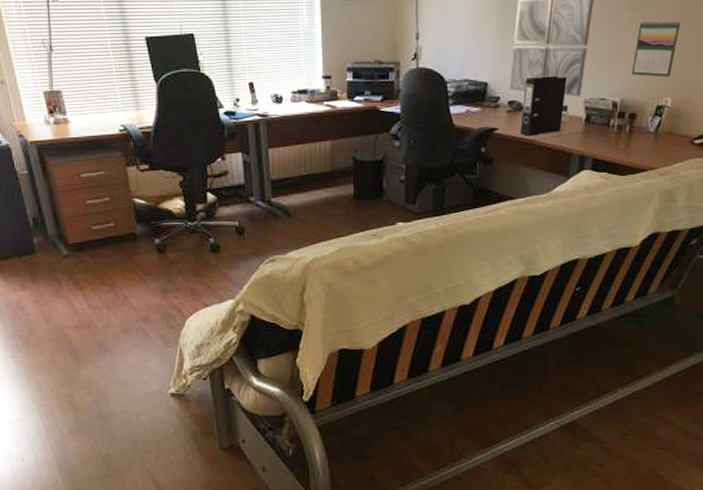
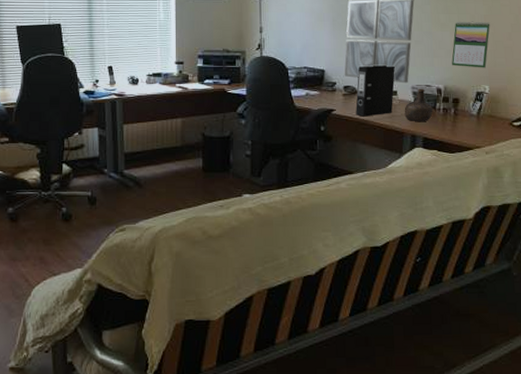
bottle: none [574,102,606,140] -> present [404,88,433,121]

